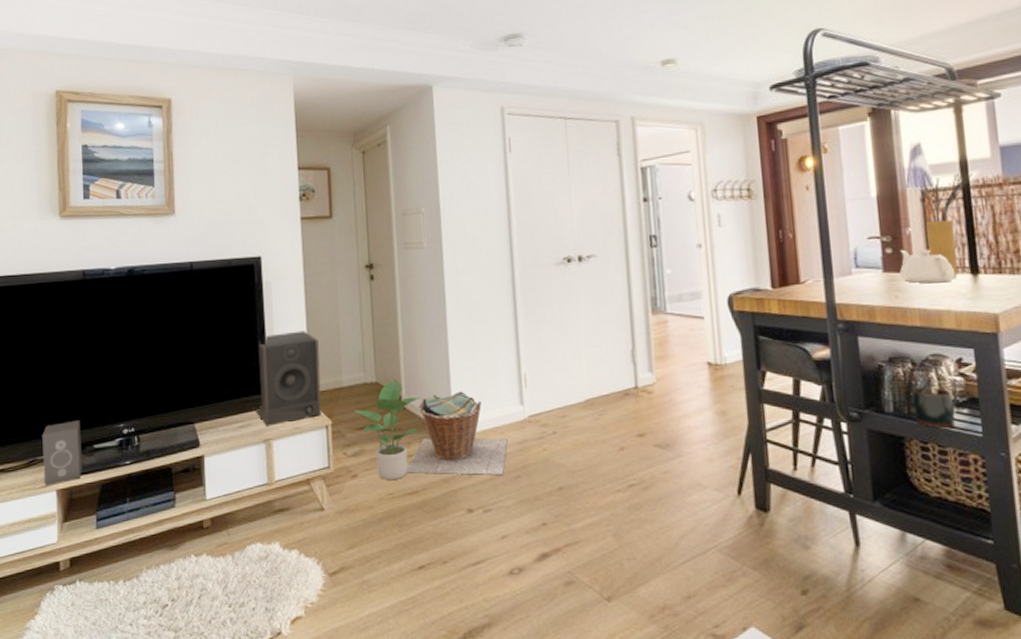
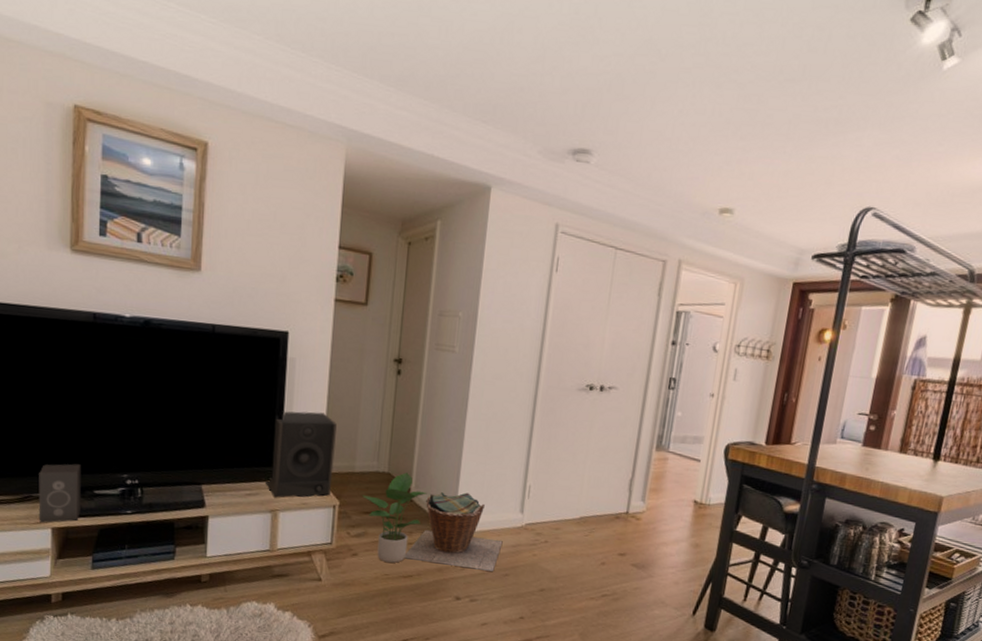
teapot: present [899,249,956,284] -> none [875,428,922,464]
mug: present [911,387,956,429] -> none [852,547,888,584]
vase: present [918,171,972,278] -> none [904,363,961,461]

